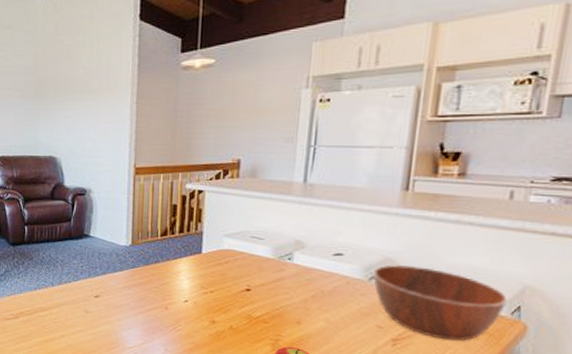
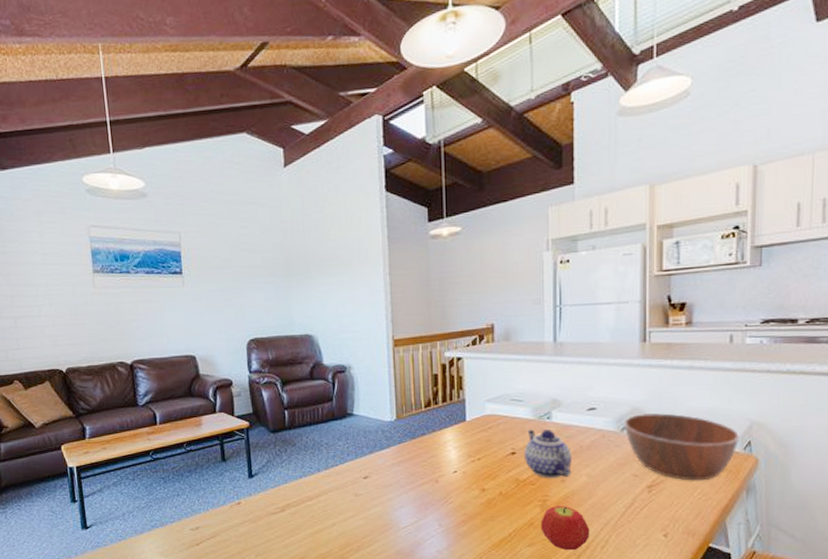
teapot: none [259,268,311,320] -> present [525,429,572,479]

